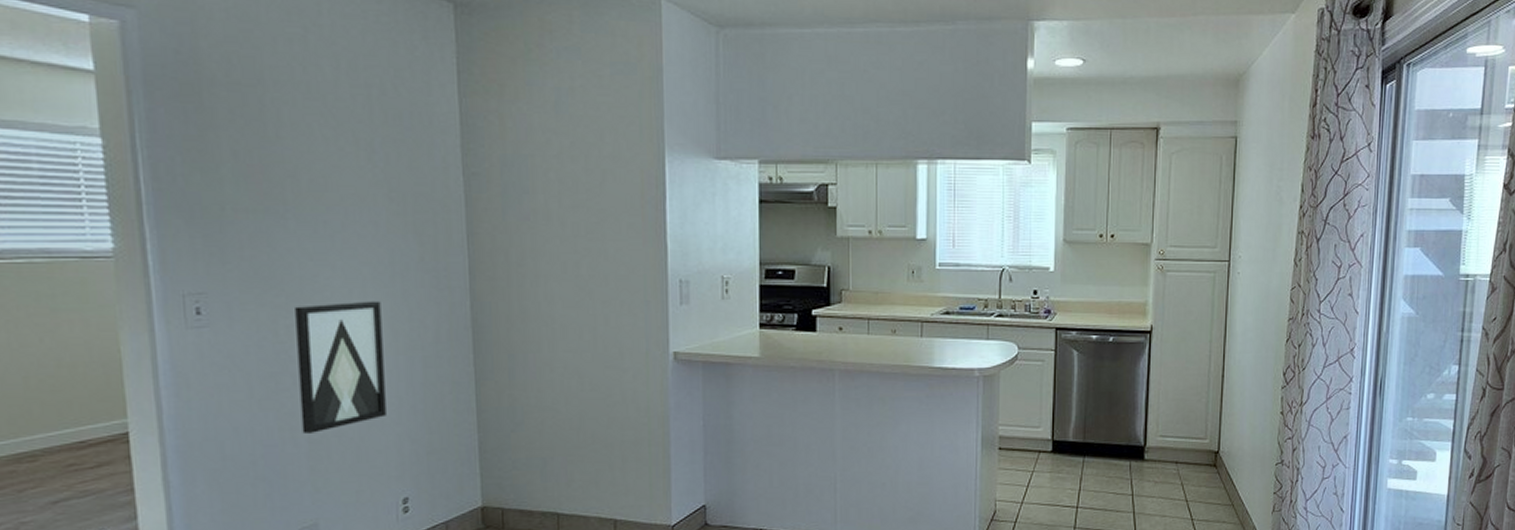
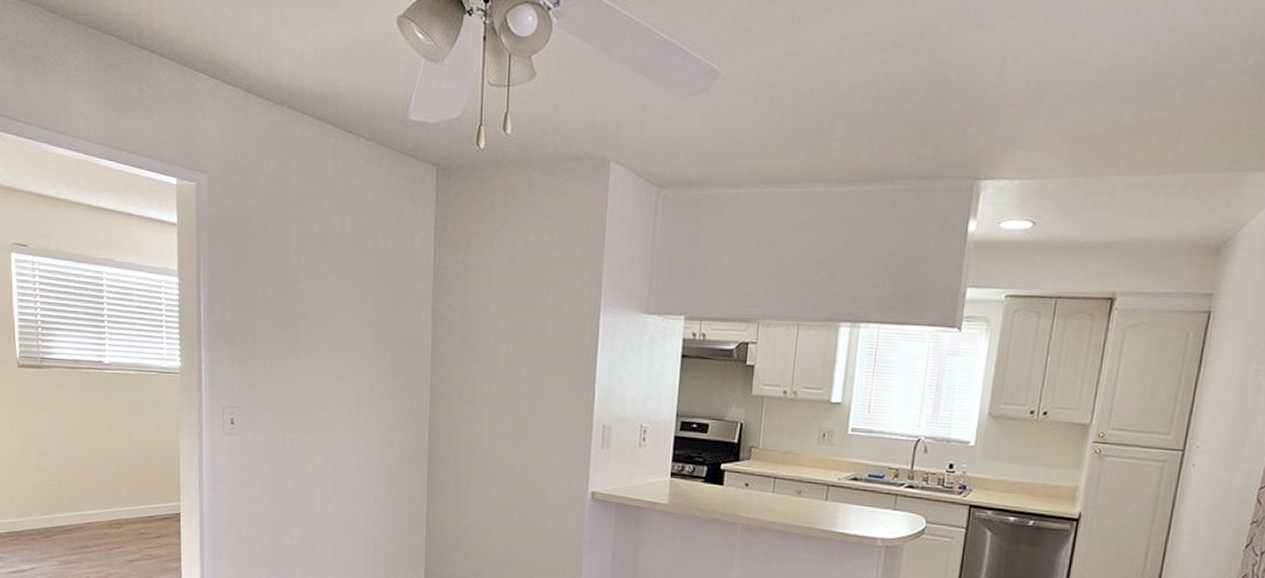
wall art: present [295,301,386,433] -> none [296,423,361,530]

